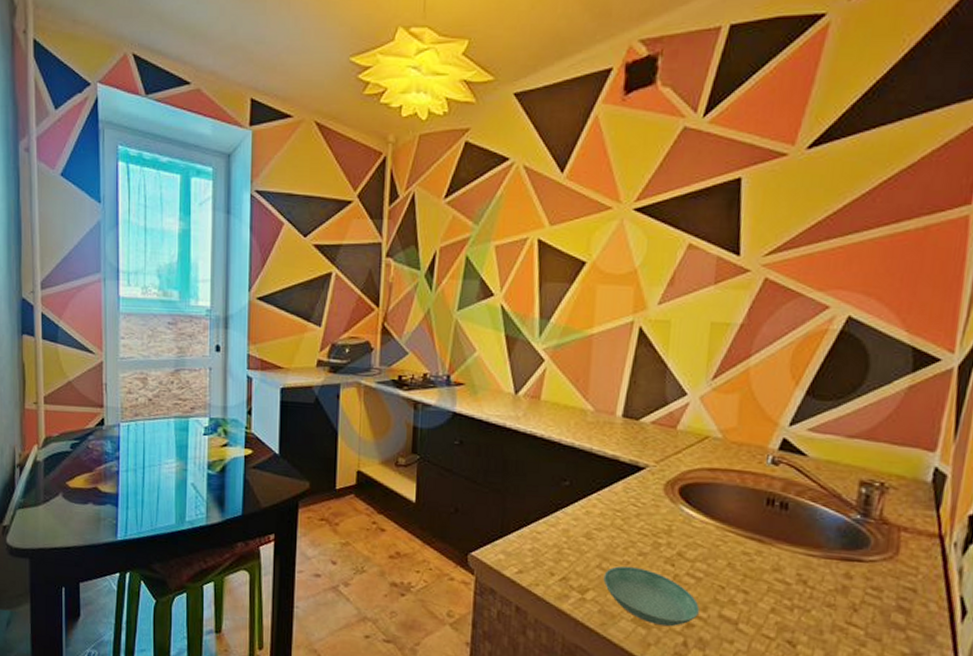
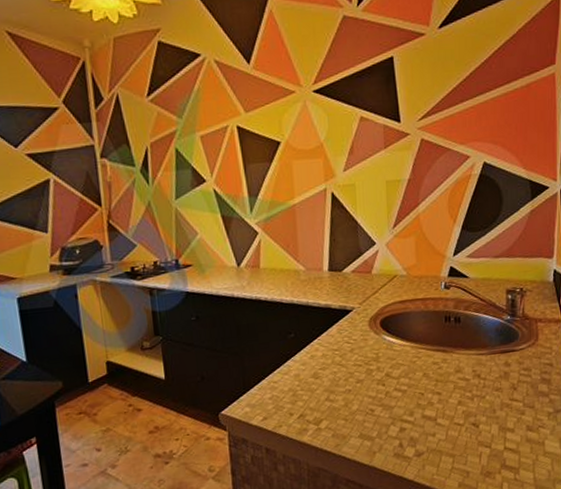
saucer: present [603,565,699,627] -> none [332,392,408,436]

